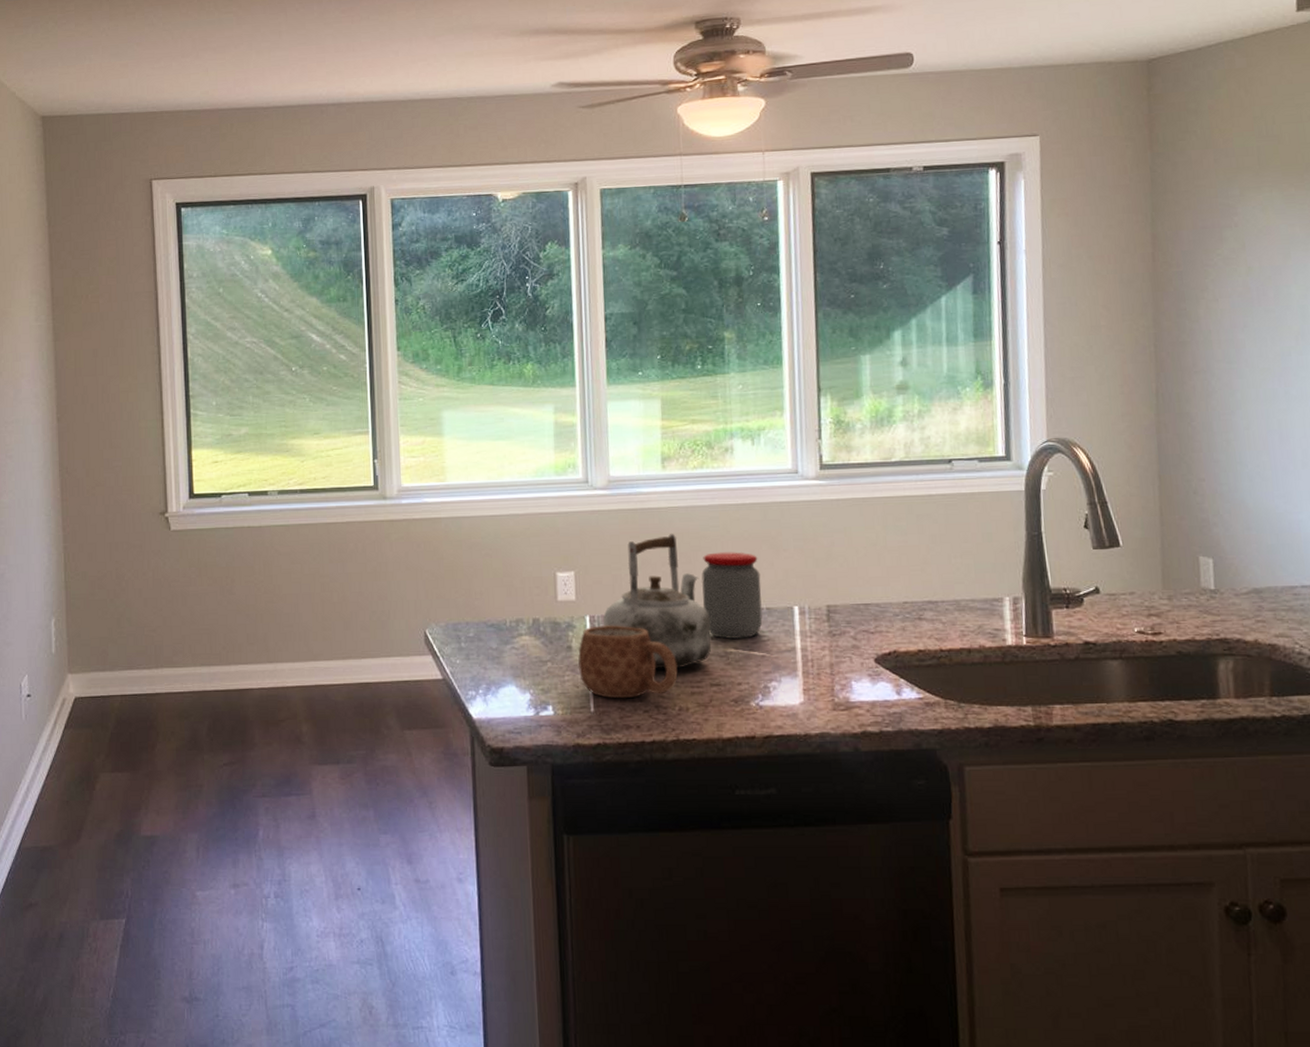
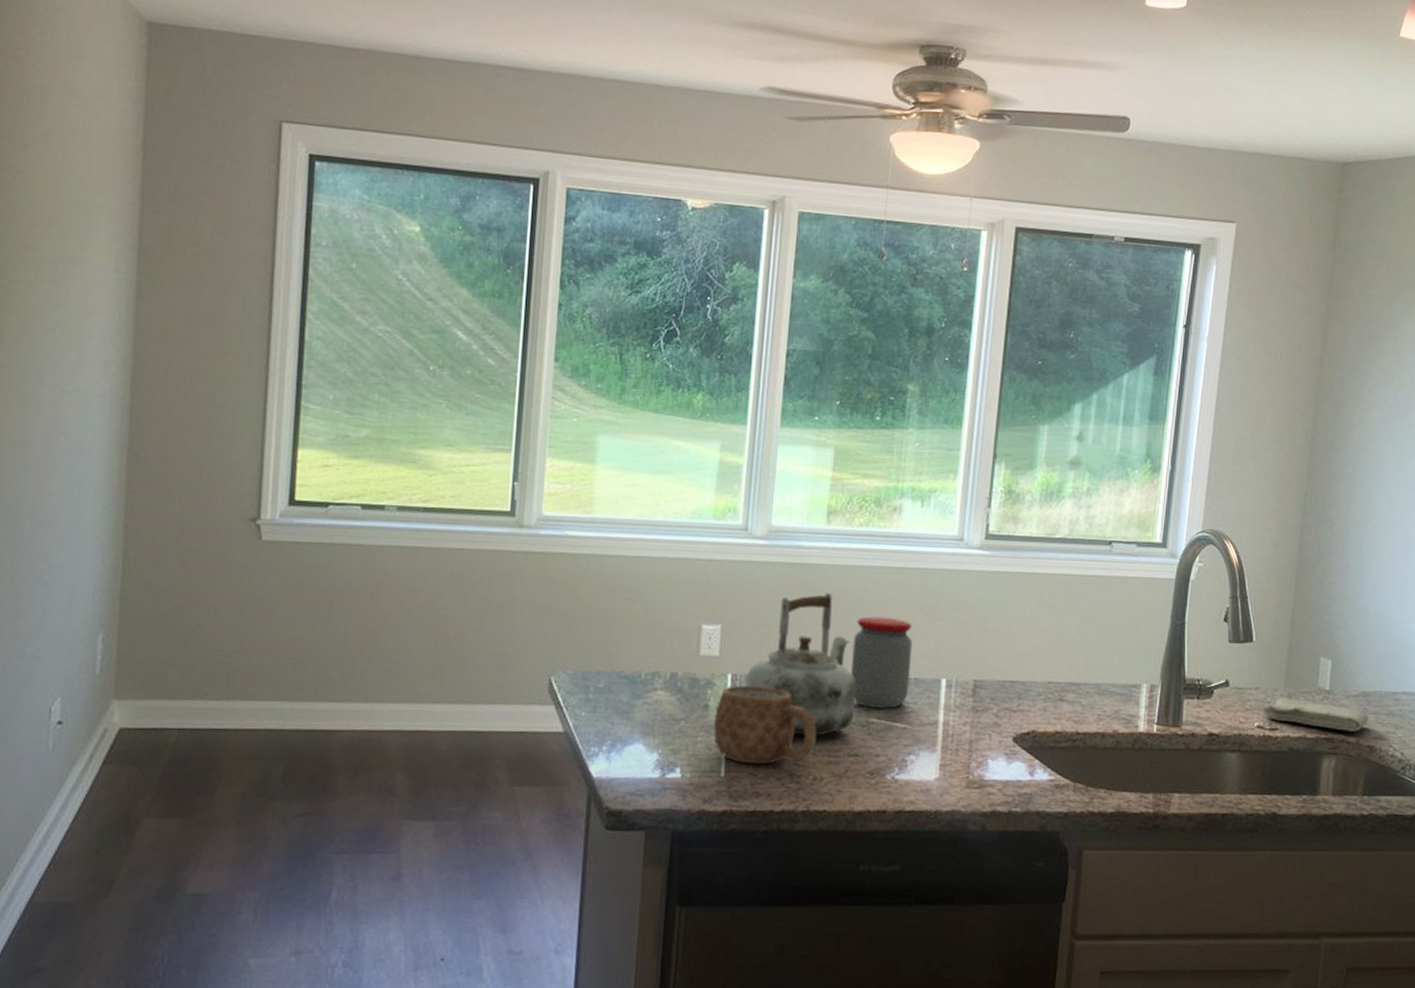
washcloth: none [1141,601,1266,631] -> present [1263,698,1369,732]

